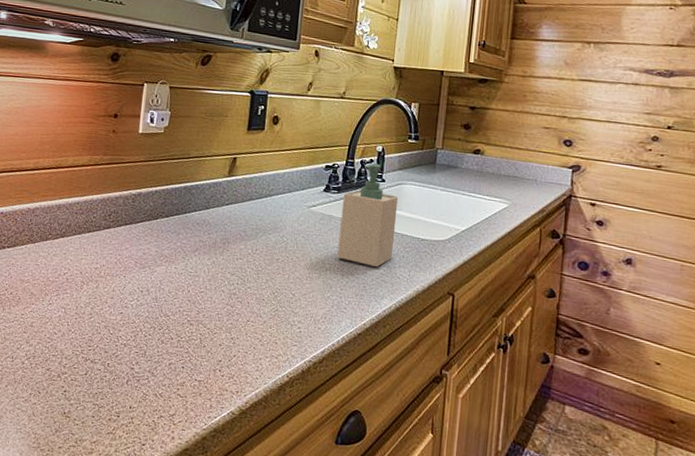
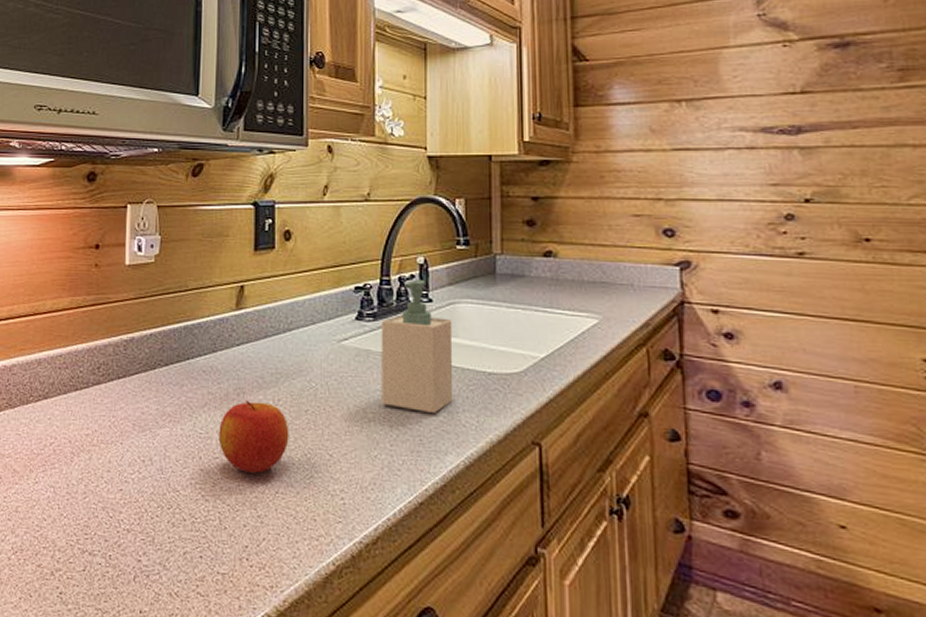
apple: none [205,248,263,306] -> present [218,399,289,473]

